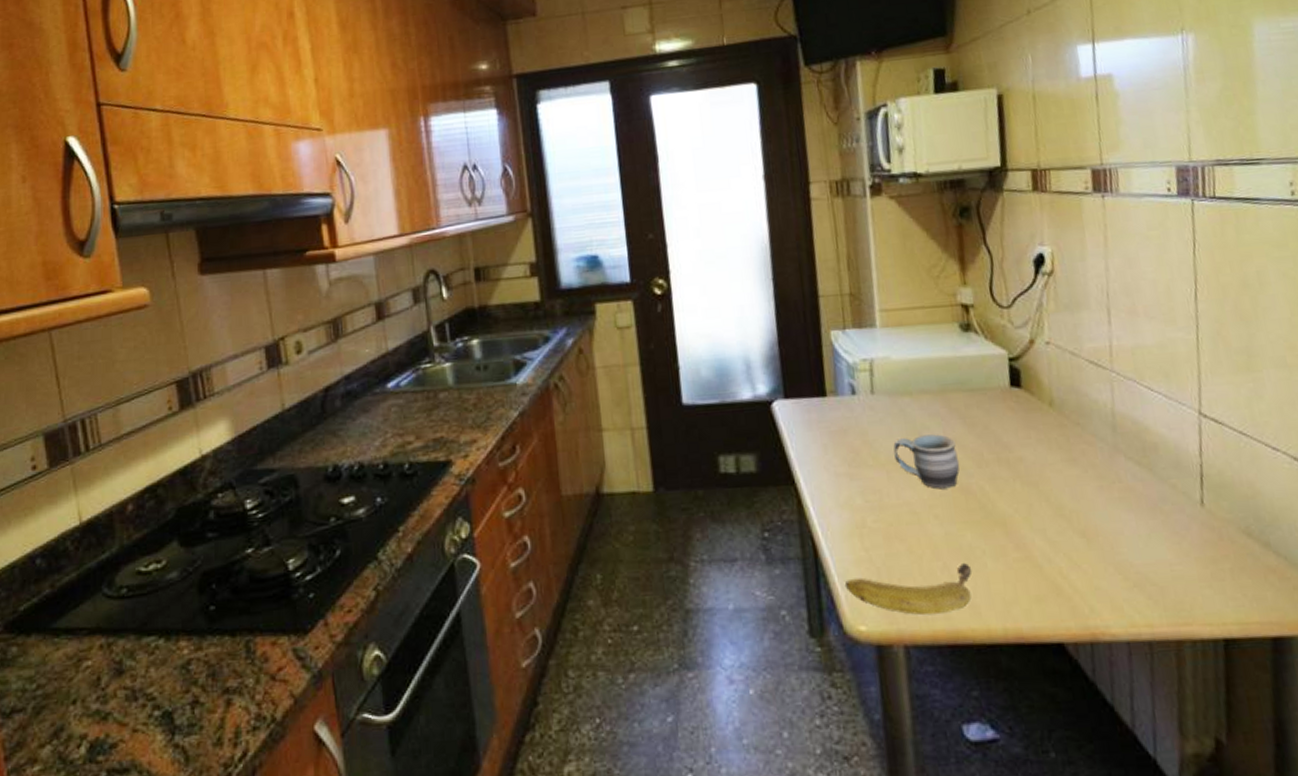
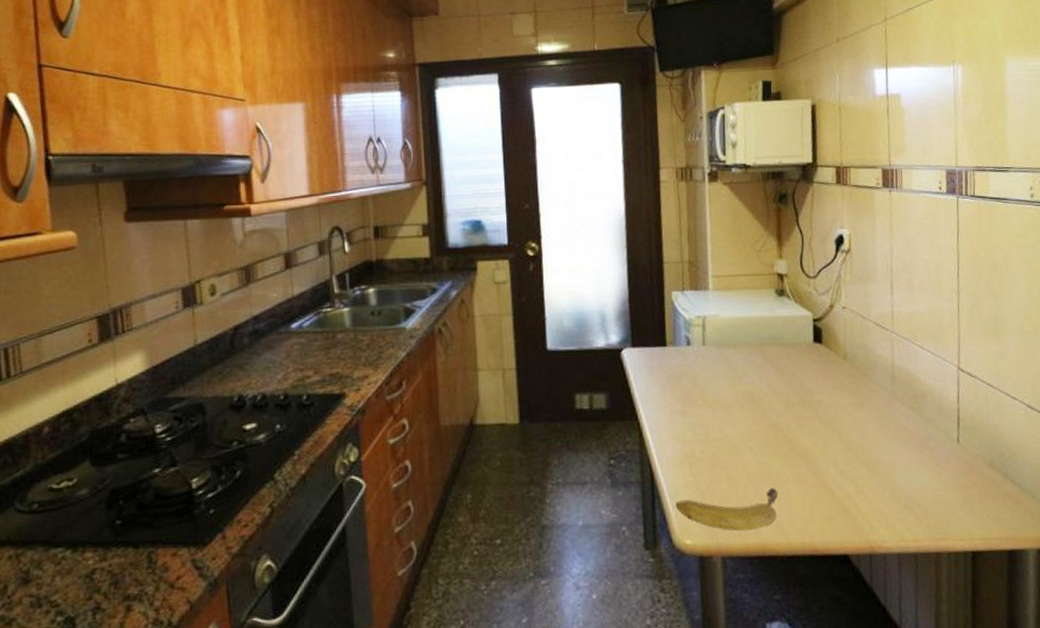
mug: present [893,434,960,490] -> none [719,380,772,426]

